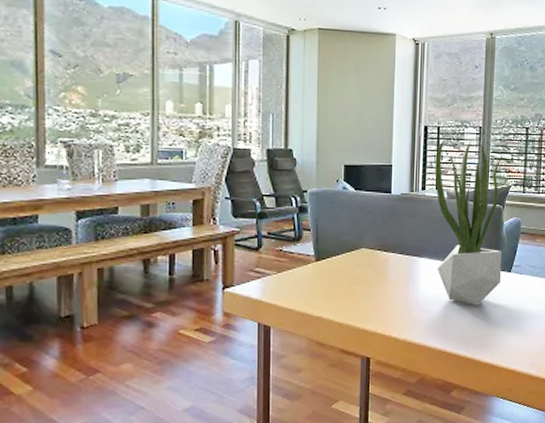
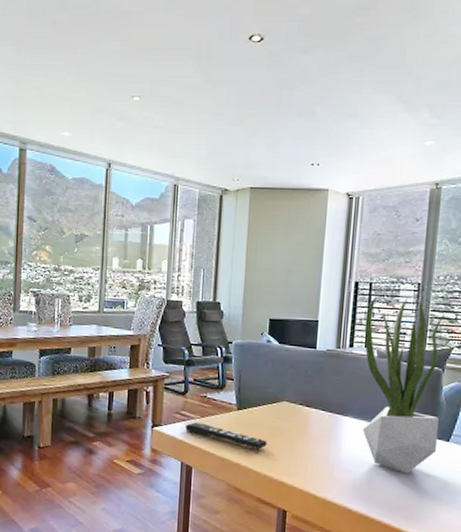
remote control: none [261,278,348,300] -> present [186,422,267,450]

